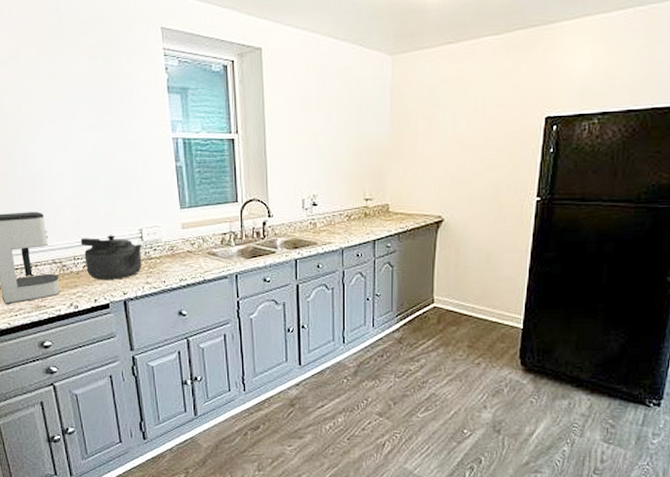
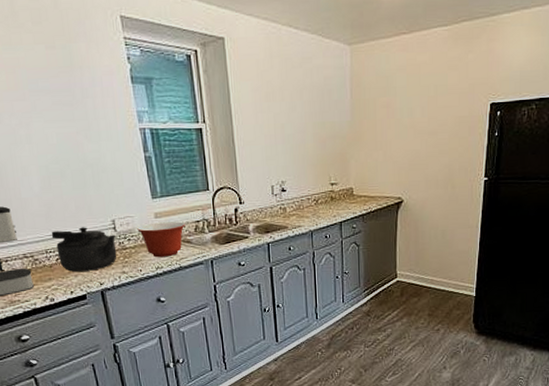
mixing bowl: none [162,233,212,269] -> present [136,221,185,258]

